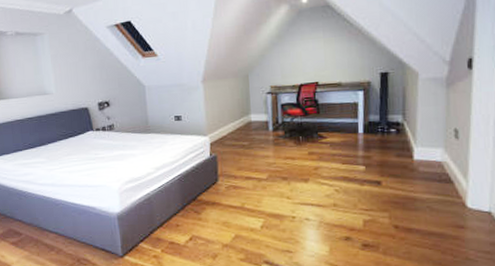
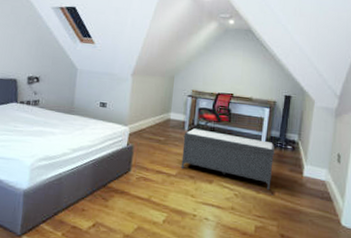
bench: none [269,126,377,181] -> present [181,128,275,190]

